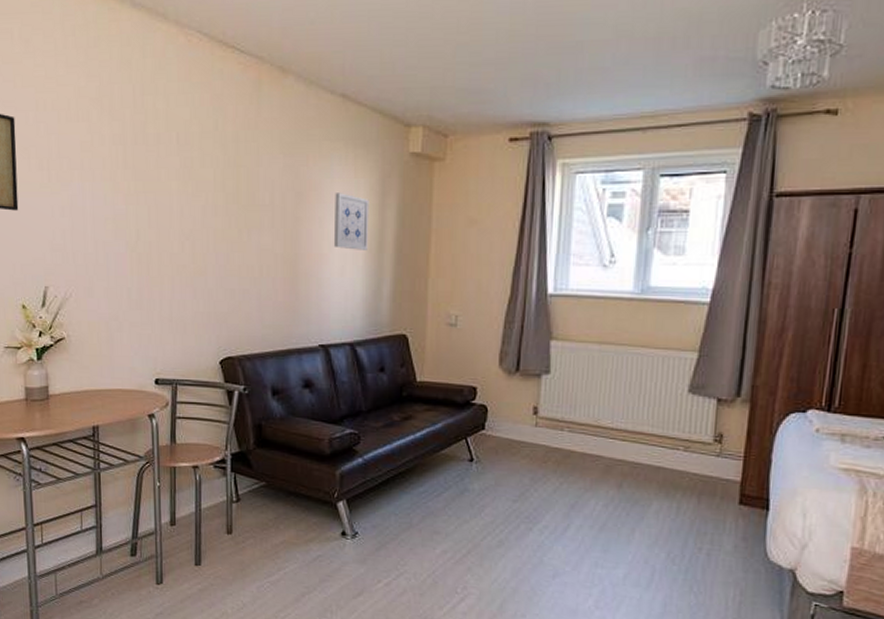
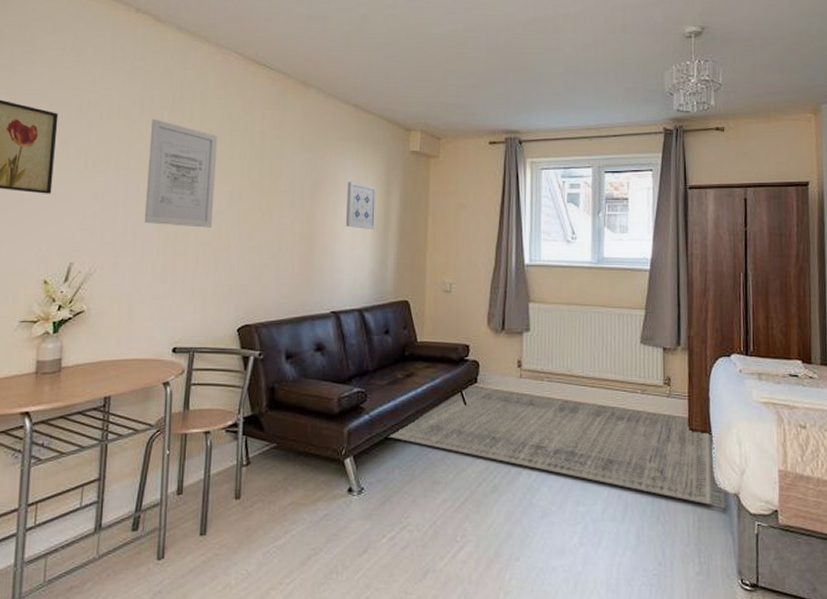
wall art: none [112,120,187,248] -> present [144,119,218,228]
rug: none [383,432,781,585] -> present [388,386,729,509]

